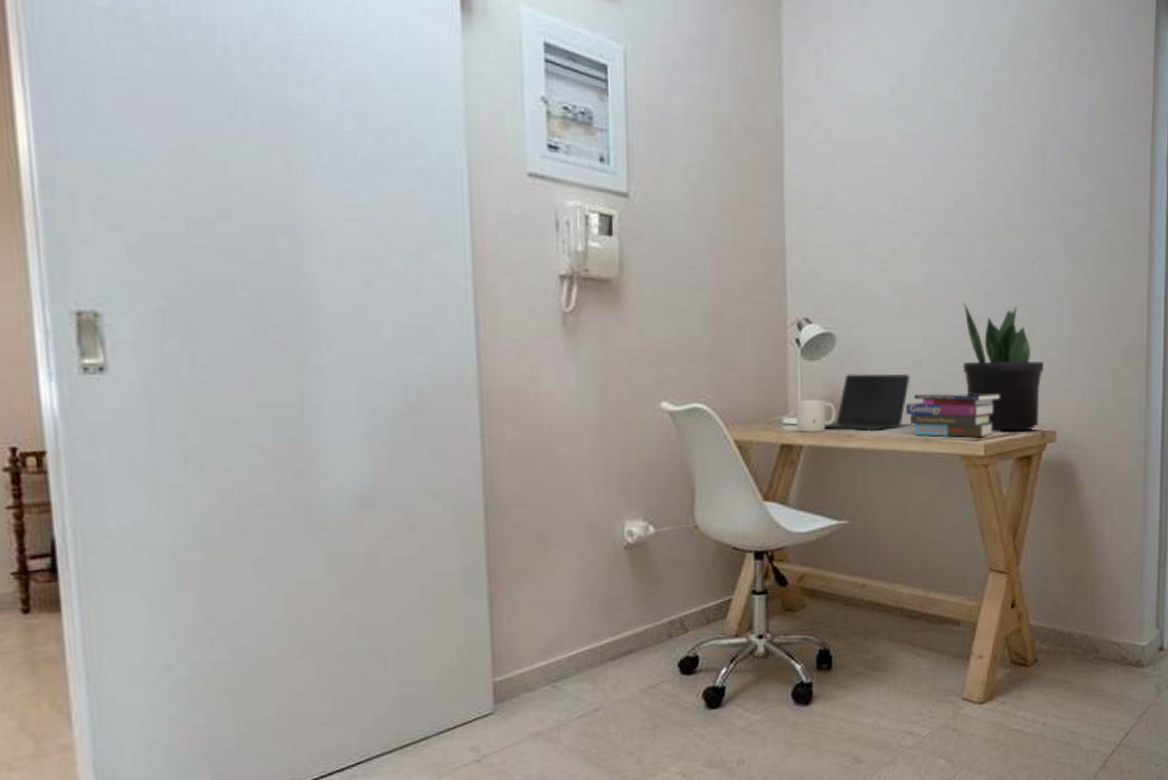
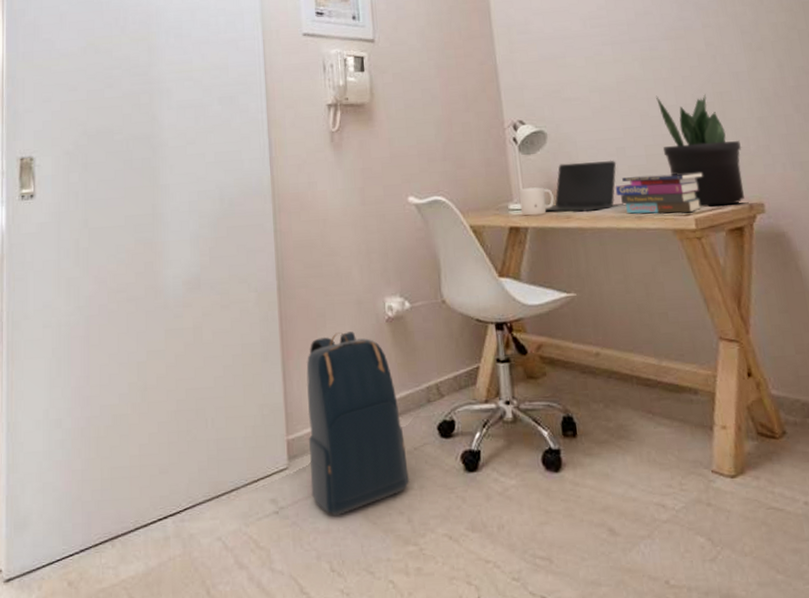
backpack: none [520,559,641,760] -> present [306,331,409,515]

